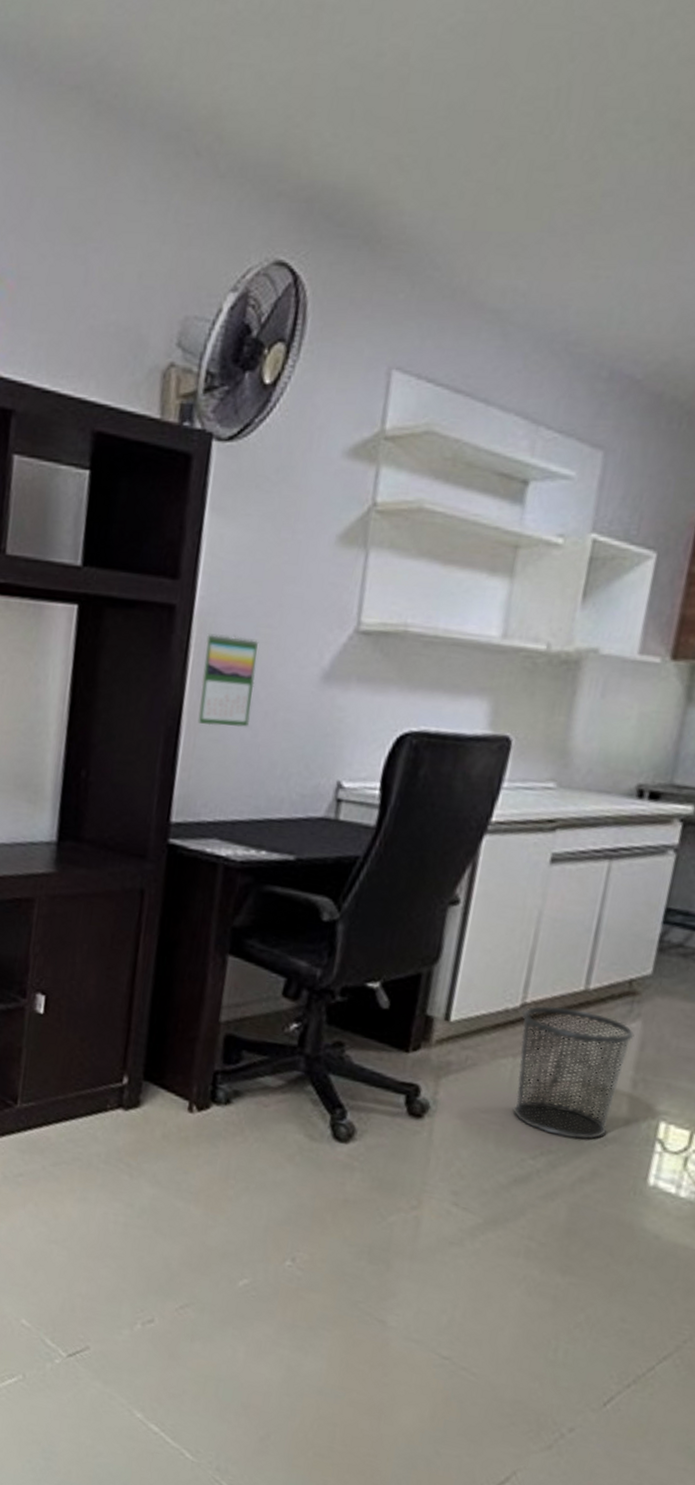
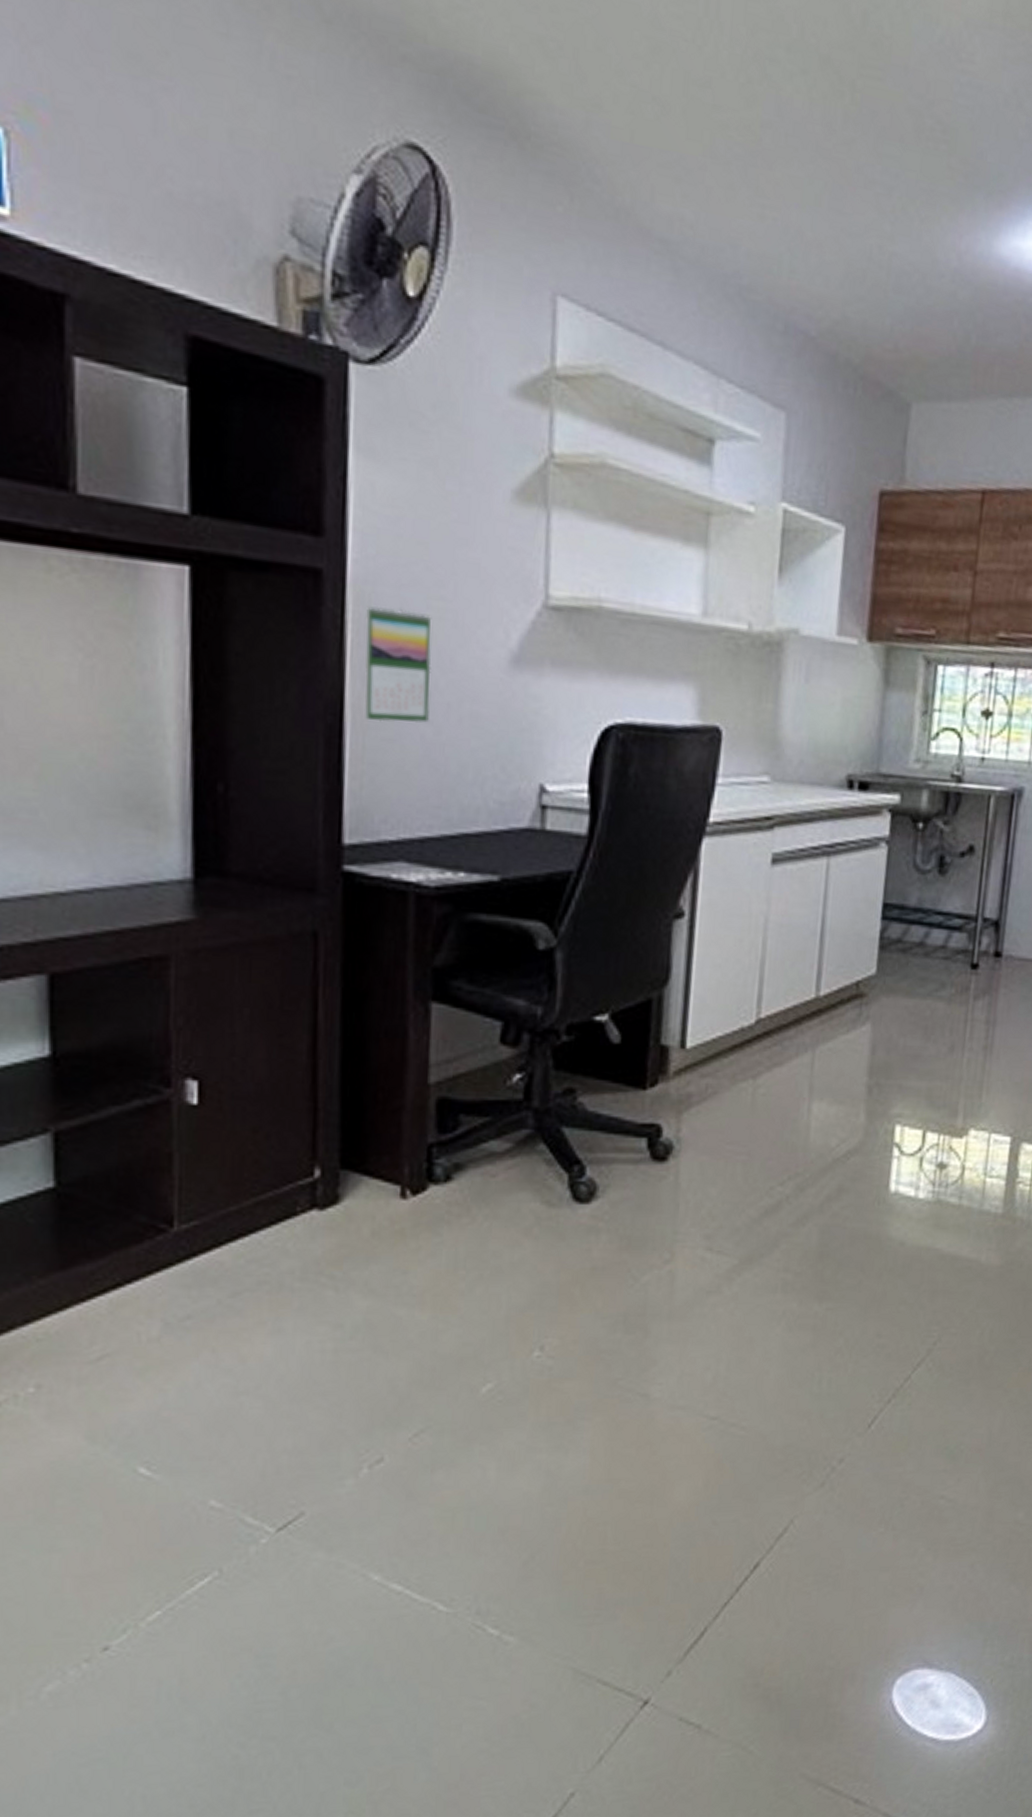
waste bin: present [513,1006,635,1140] -> none [757,1019,865,1157]

